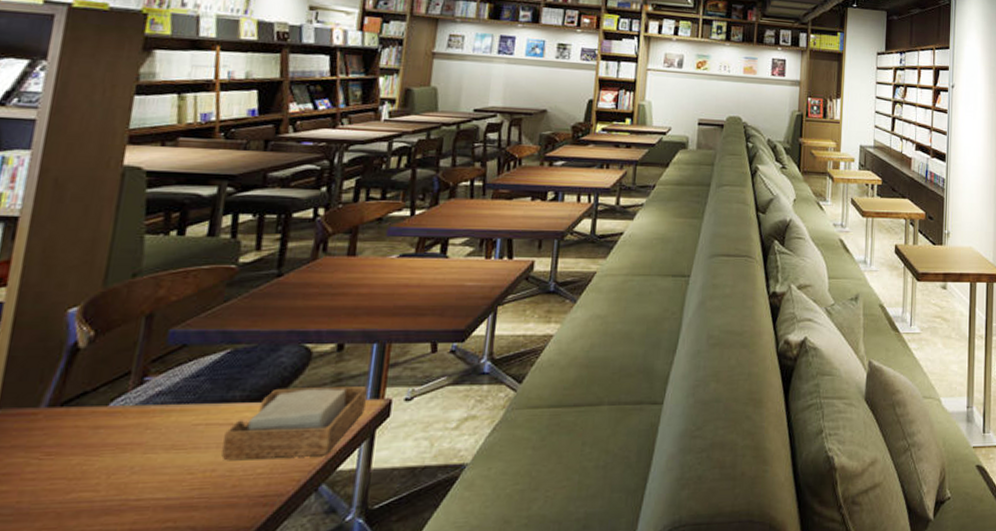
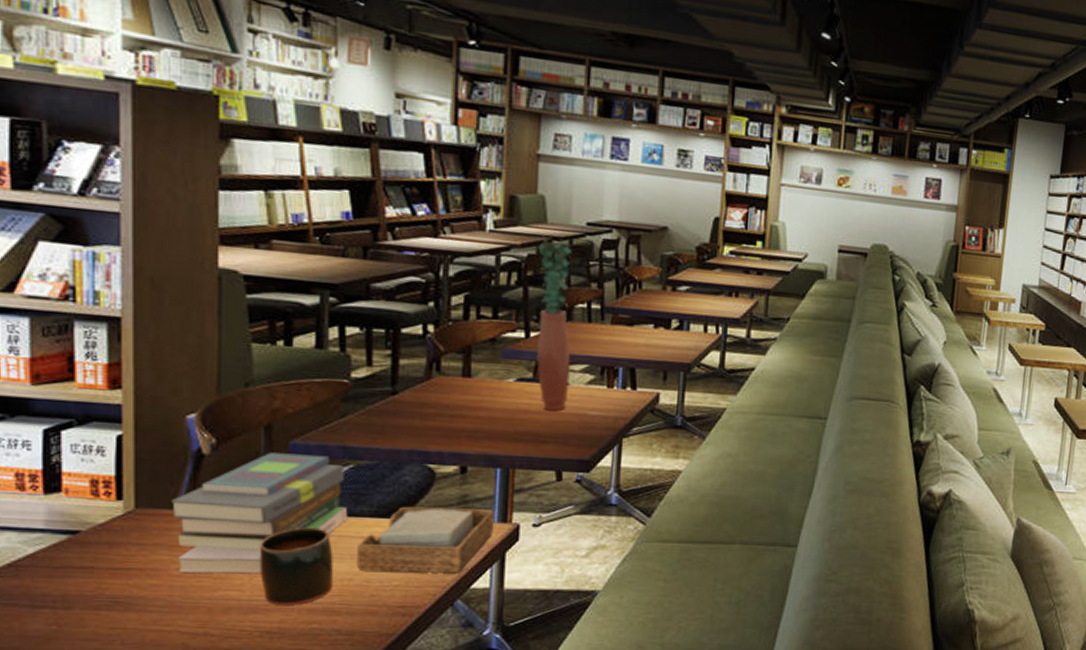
books: none [32,341,222,475] -> present [170,452,348,574]
mug: none [118,417,199,505] -> present [259,527,333,606]
vase: none [419,121,459,284] -> present [536,234,572,412]

